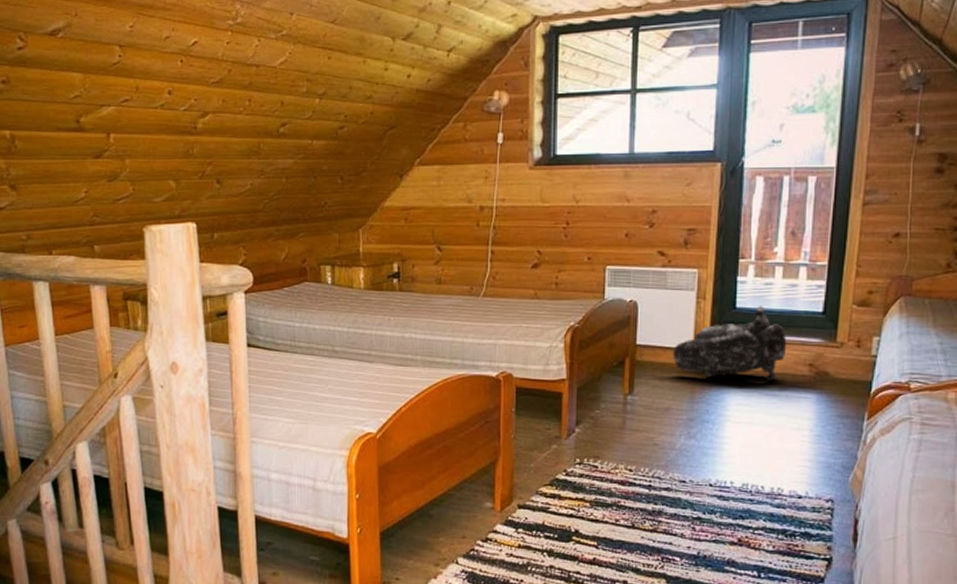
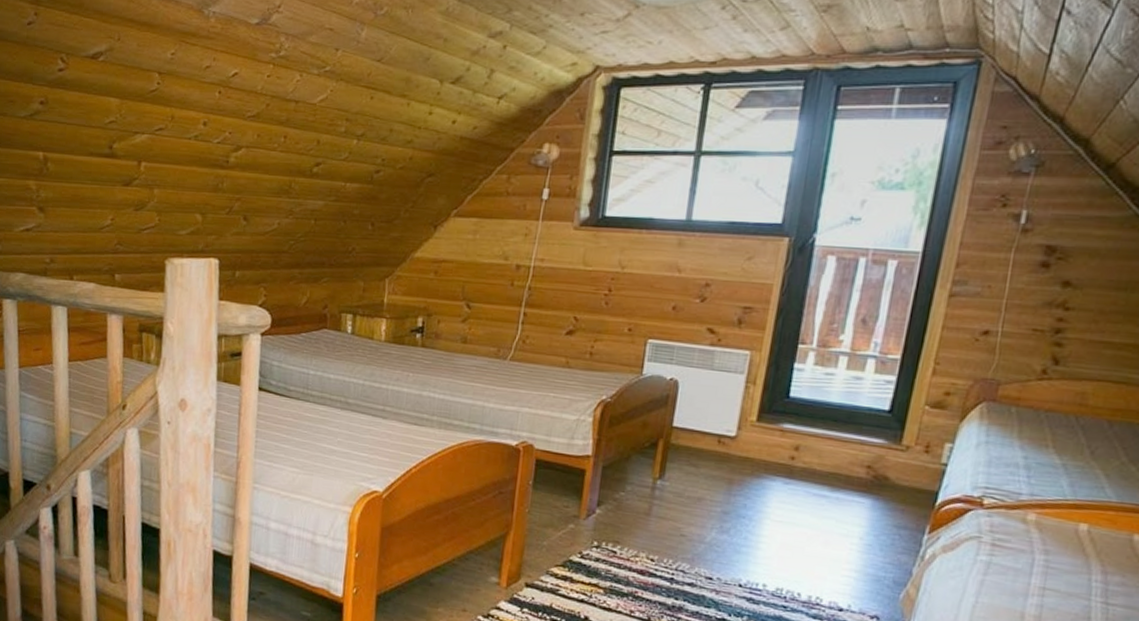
body armor: present [673,305,787,381] -> none [712,396,844,480]

